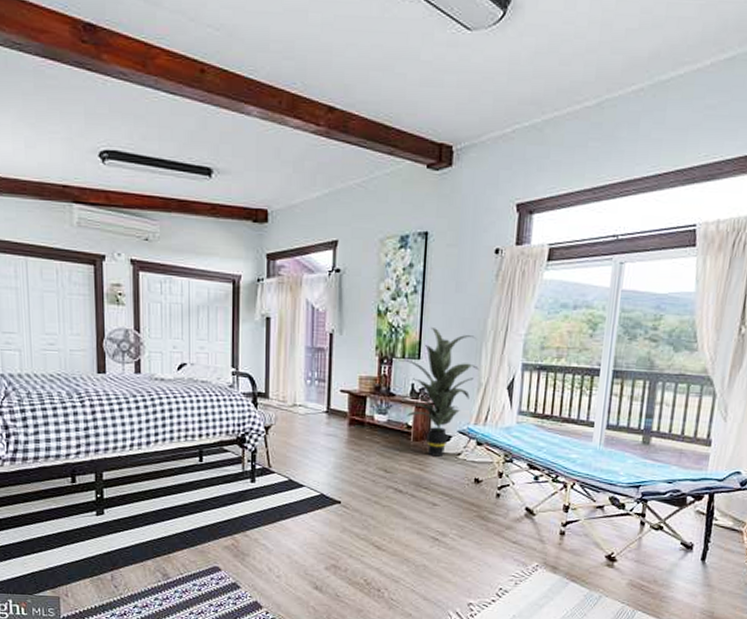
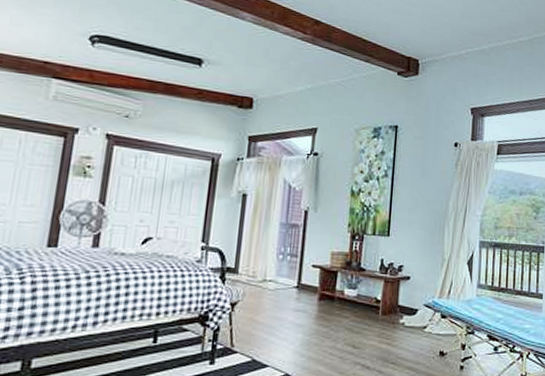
indoor plant: present [400,328,480,457] -> none [370,208,443,330]

